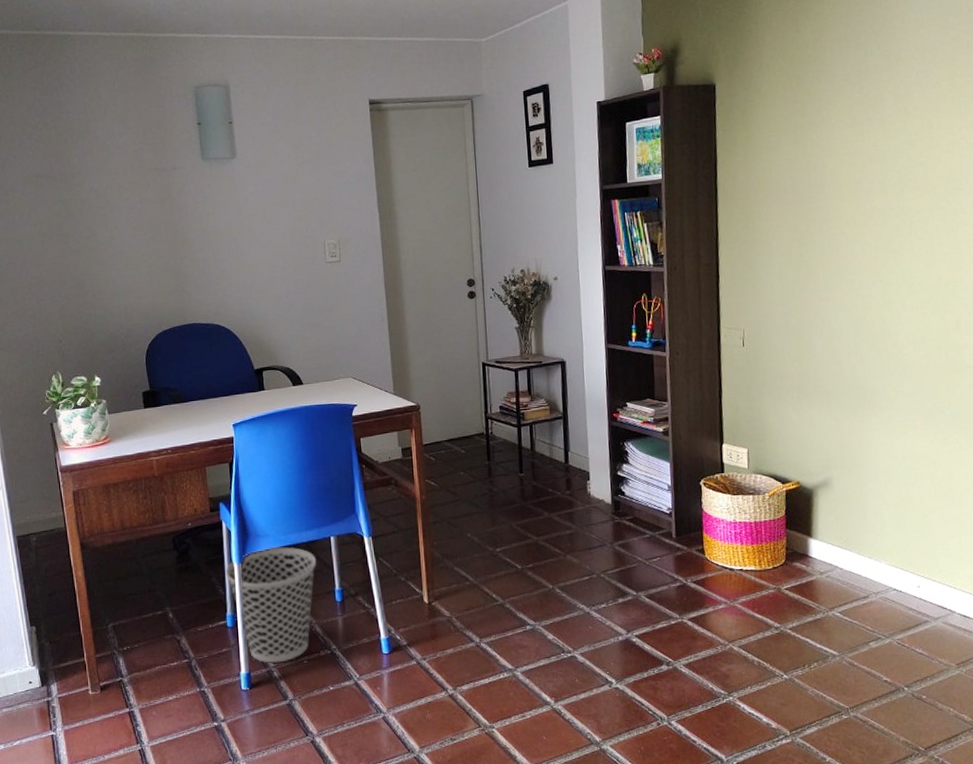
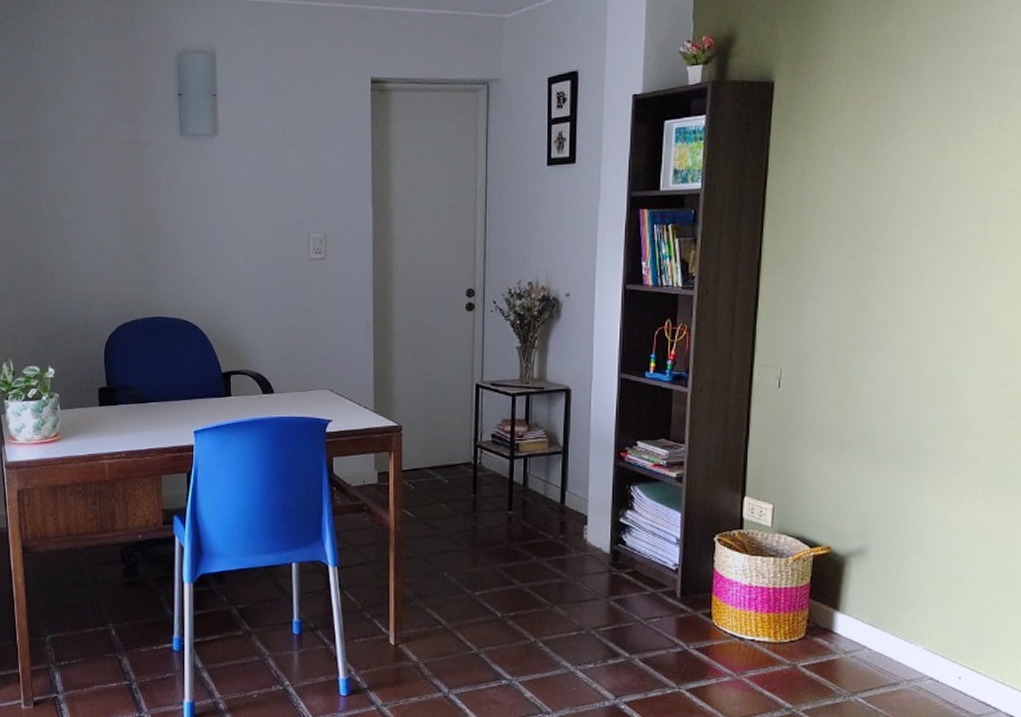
wastebasket: present [225,547,317,663] -> none [175,569,275,694]

